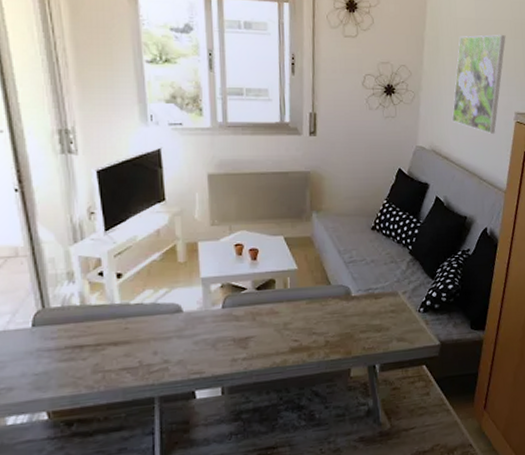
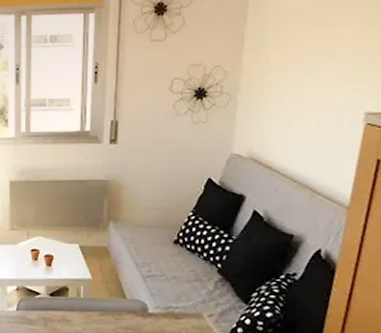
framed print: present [452,35,506,134] -> none [278,22,354,139]

